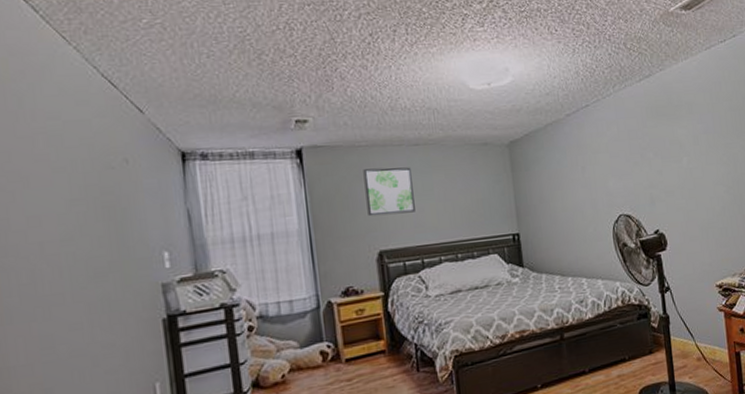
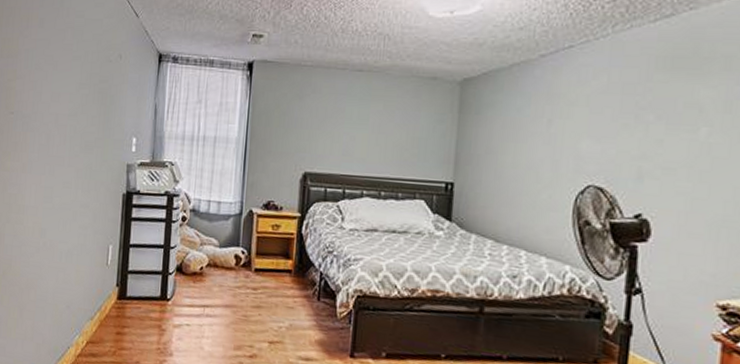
wall art: present [363,167,415,217] -> none [300,89,350,140]

